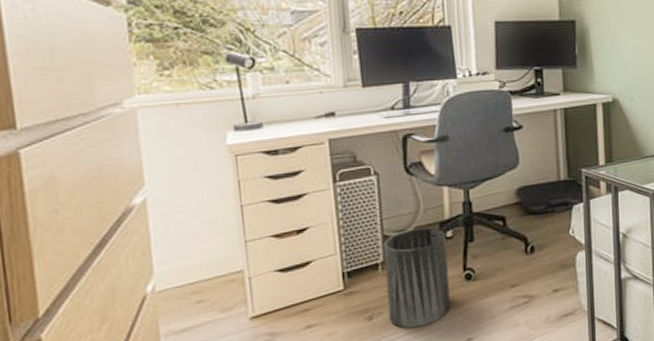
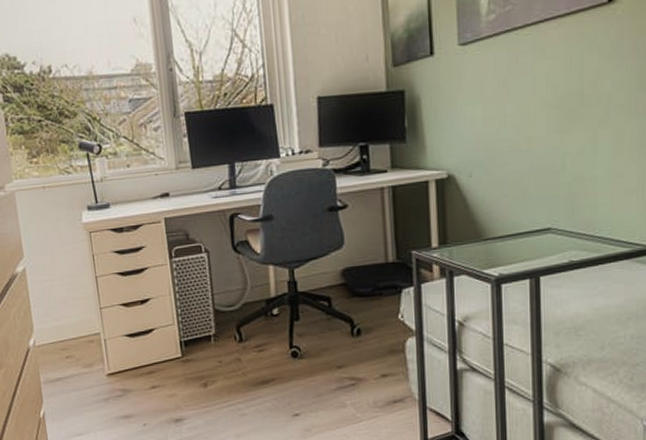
trash can: present [383,227,450,328] -> none [214,304,278,398]

